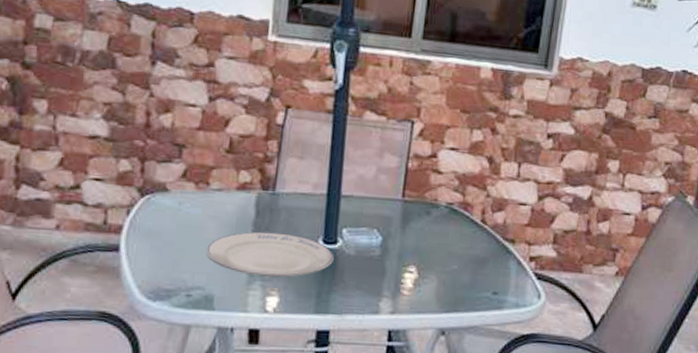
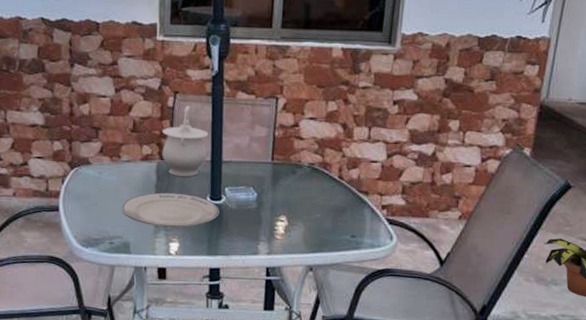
teapot: none [264,123,326,213] -> present [162,105,208,177]

